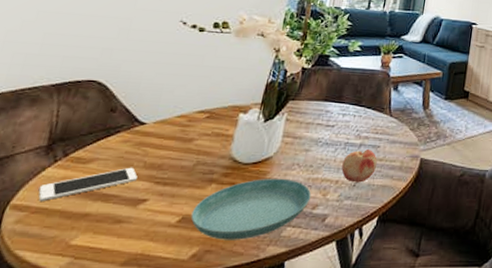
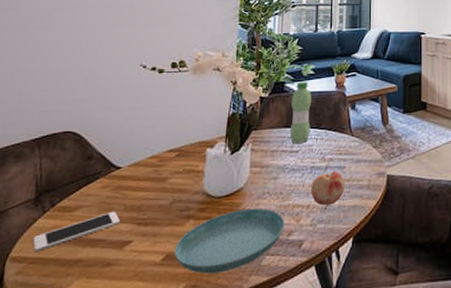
water bottle: none [327,56,355,119] -> present [289,81,311,144]

